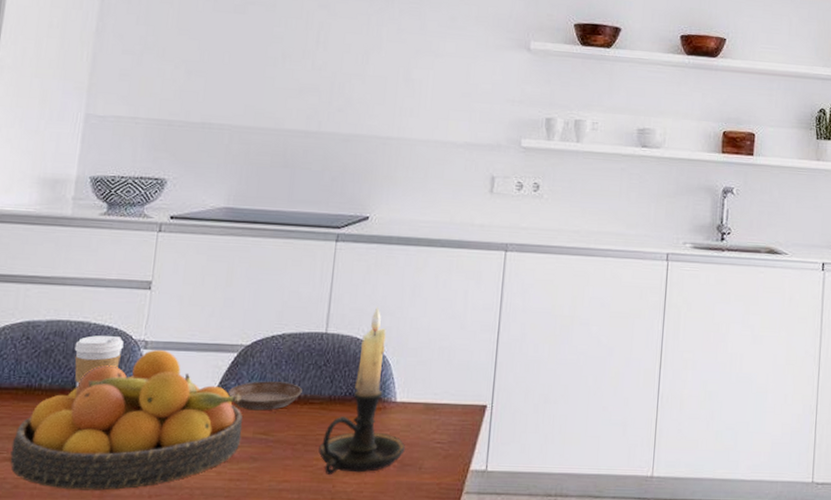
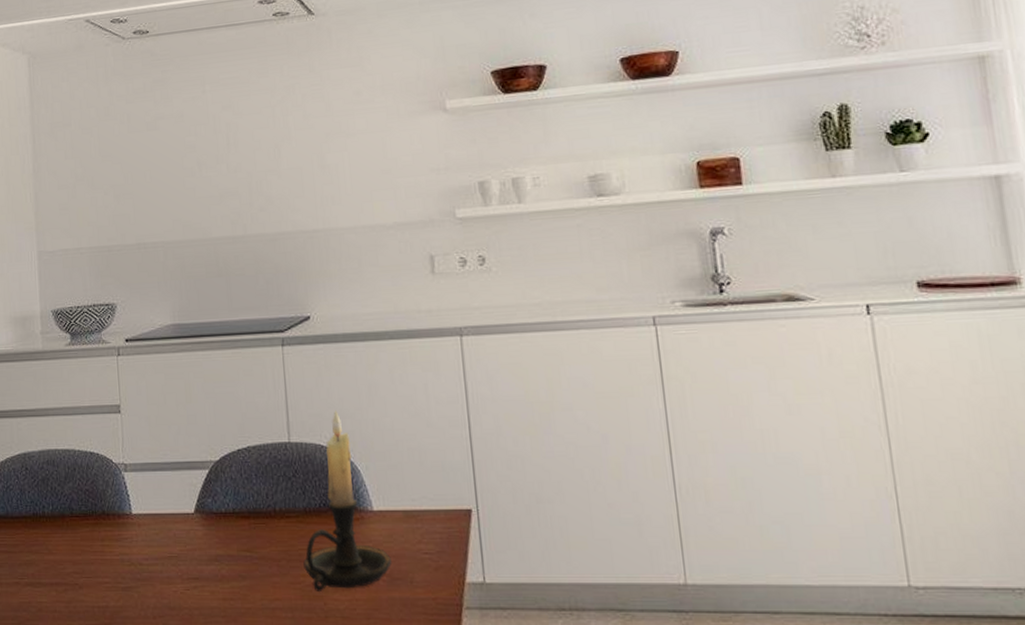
fruit bowl: present [10,349,243,491] -> none [30,471,227,613]
coffee cup: present [74,335,124,388] -> none [65,460,106,513]
saucer: present [227,381,302,411] -> none [206,496,277,527]

